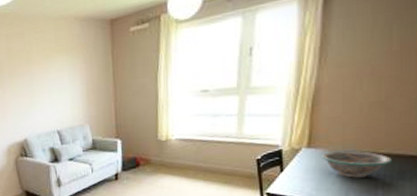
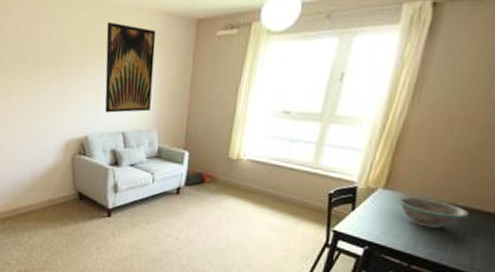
wall art: none [30,33,80,115] -> present [105,21,156,113]

